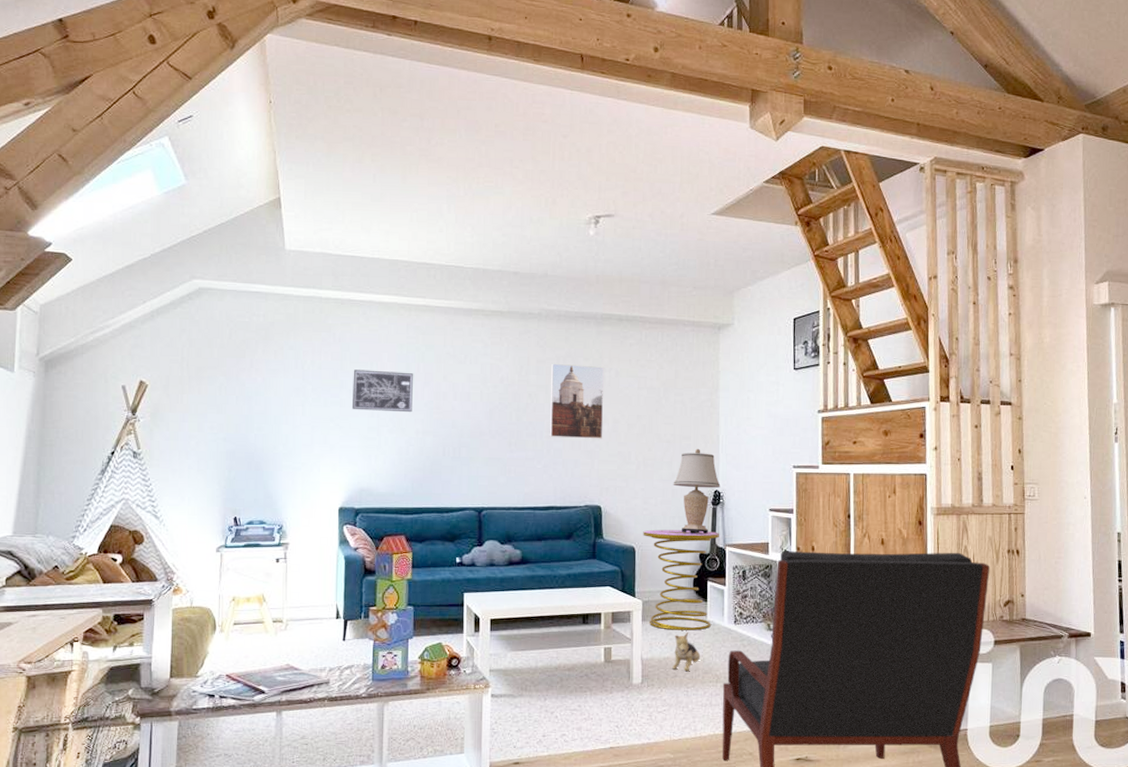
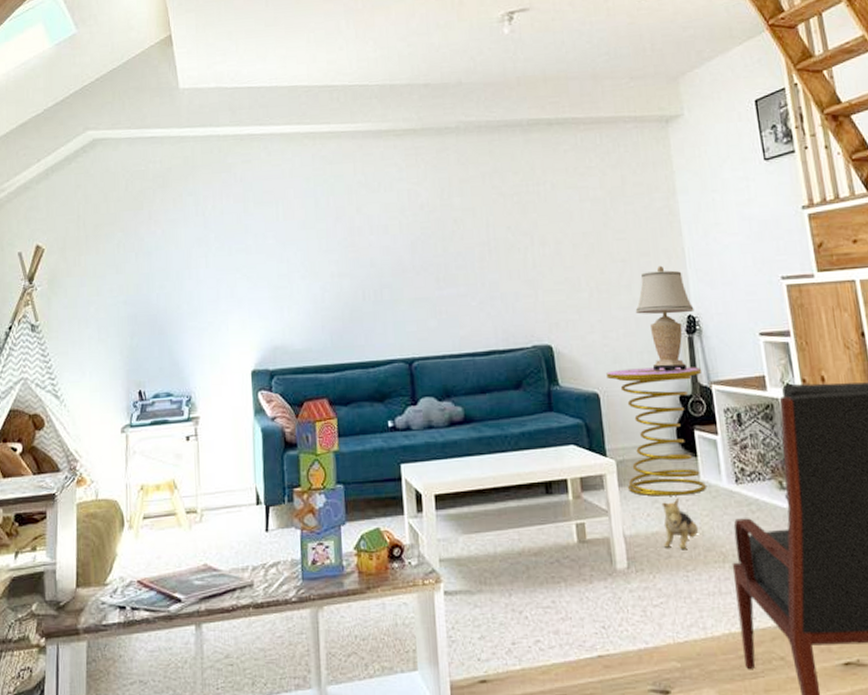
wall art: present [351,369,414,413] -> none [257,208,325,257]
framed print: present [549,363,604,439] -> none [476,180,545,268]

